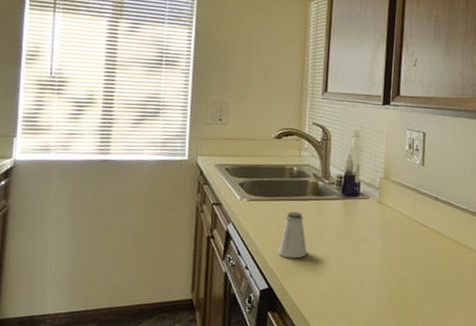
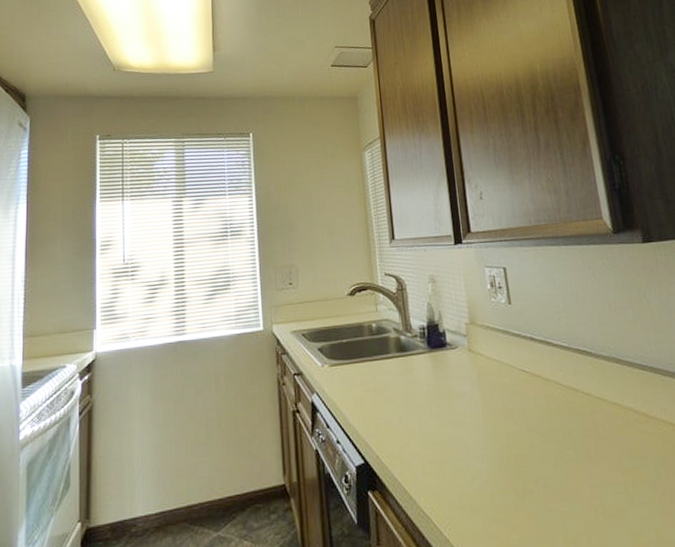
saltshaker: present [278,212,307,259] -> none [369,372,400,426]

